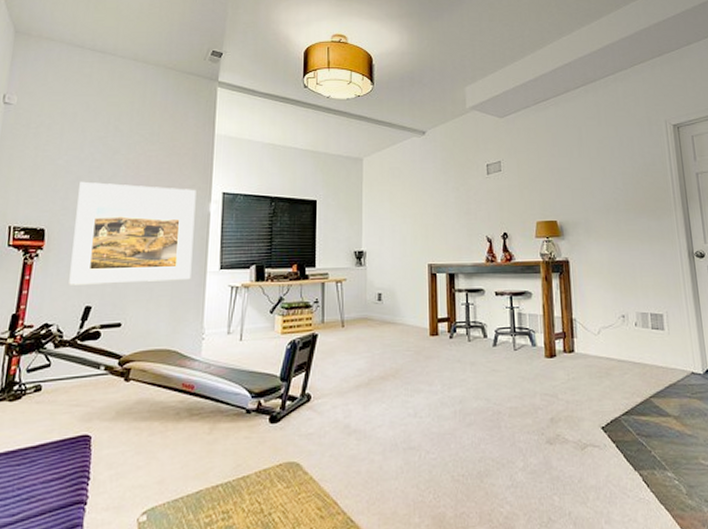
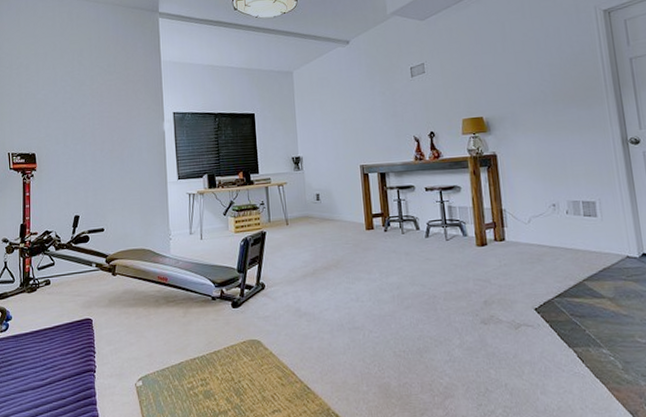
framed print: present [69,181,197,285] -> none [57,111,155,199]

